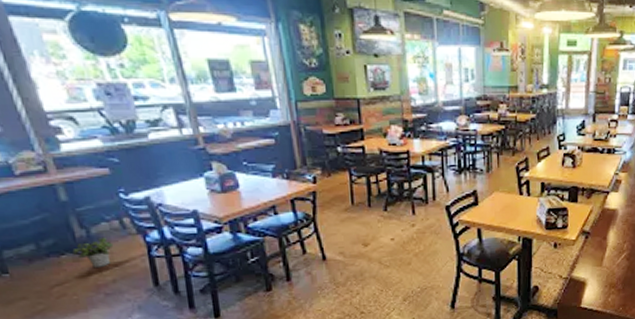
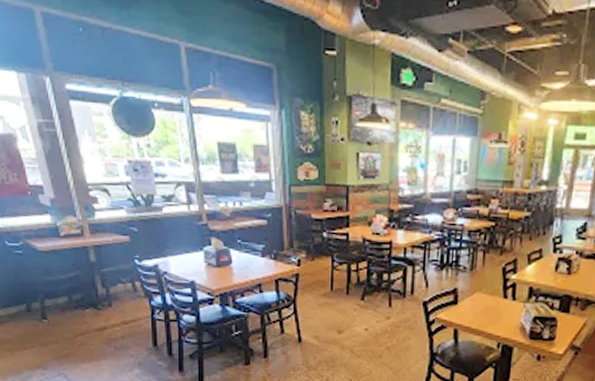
potted plant: present [72,236,114,267] -> none [94,296,126,323]

